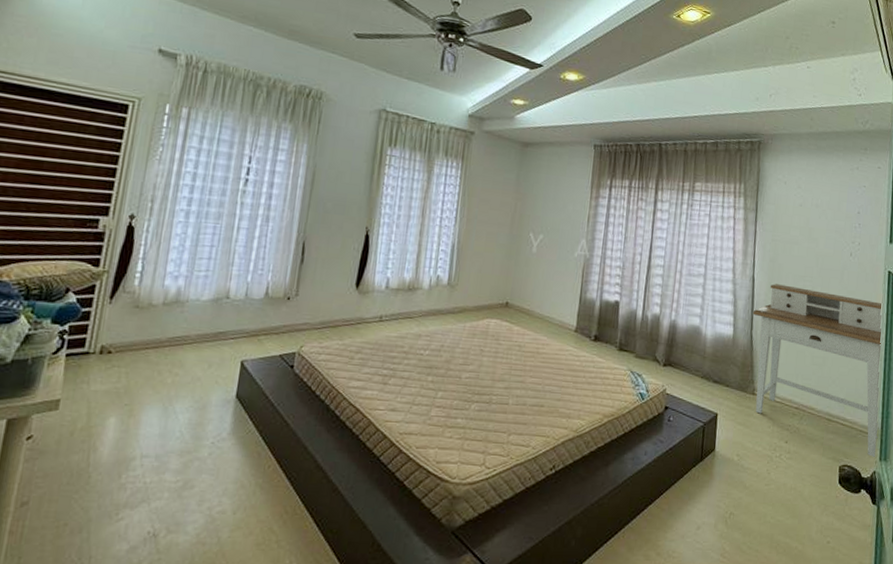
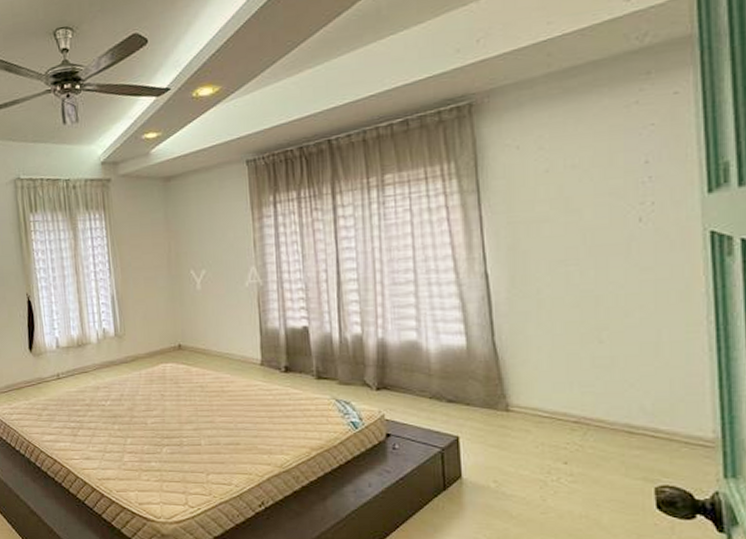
desk: present [752,284,881,457] -> none [491,275,721,474]

